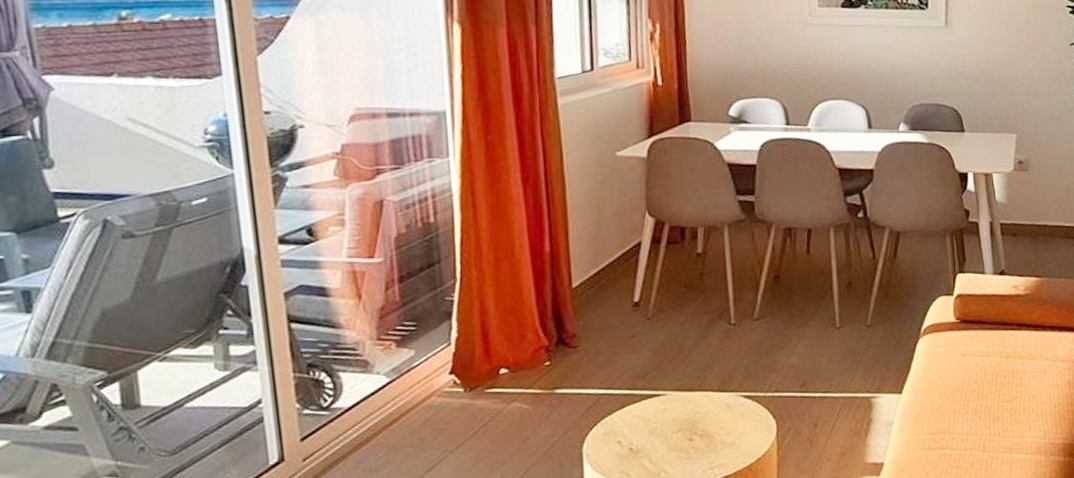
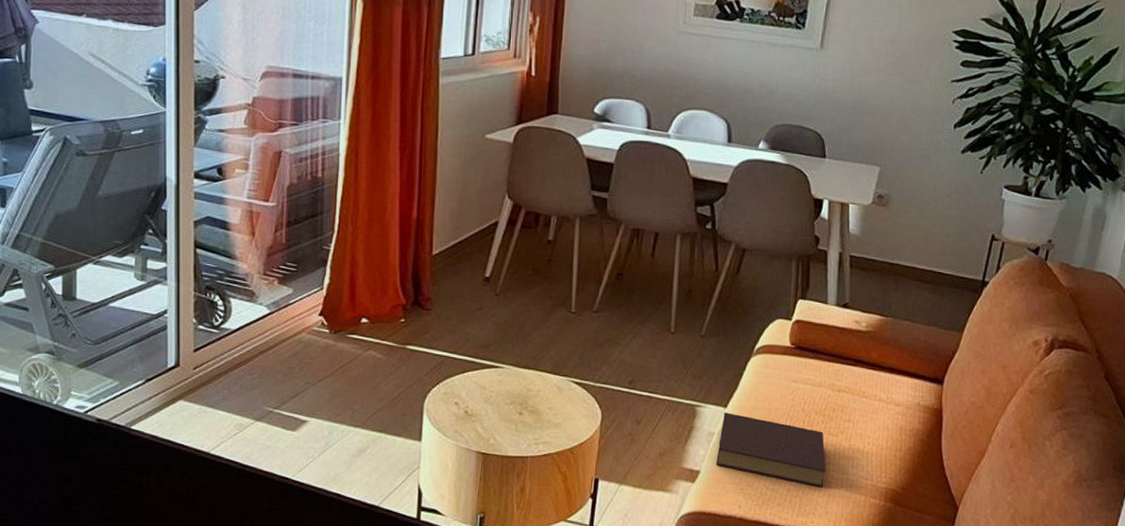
book: none [898,398,1005,456] -> present [716,413,826,488]

